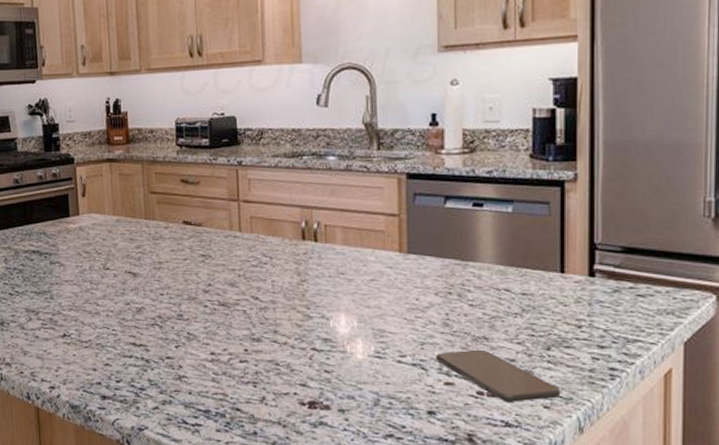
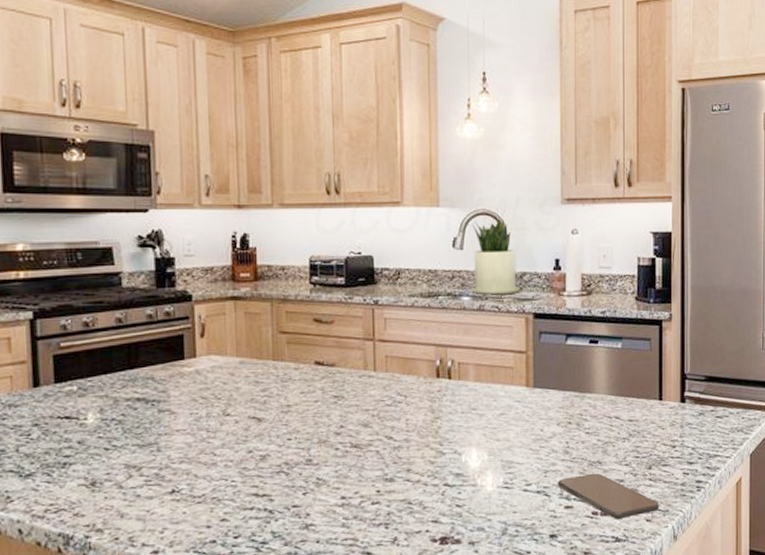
planter: none [336,72,392,155] -> present [471,218,521,296]

